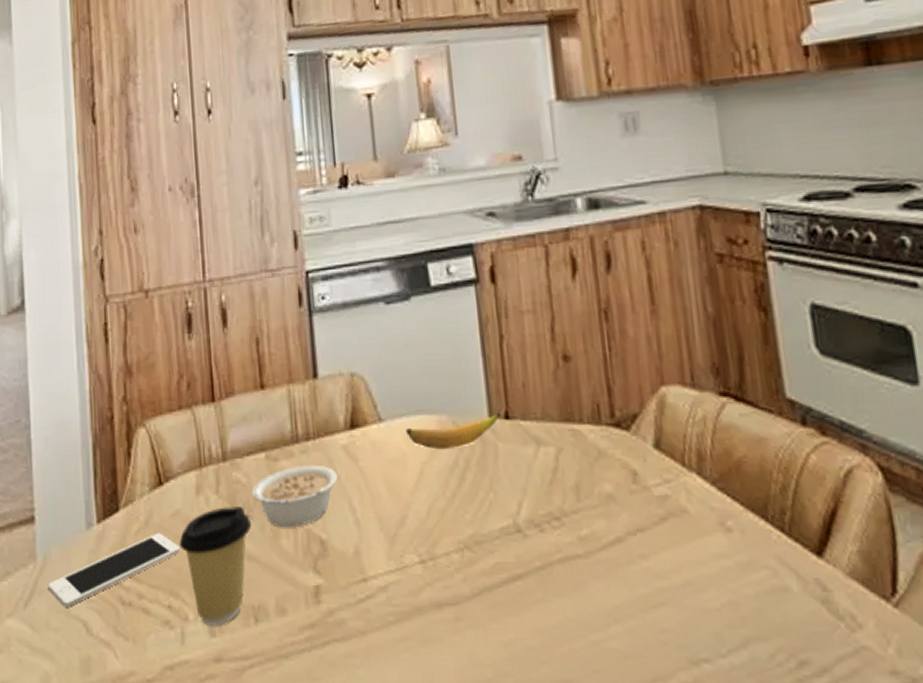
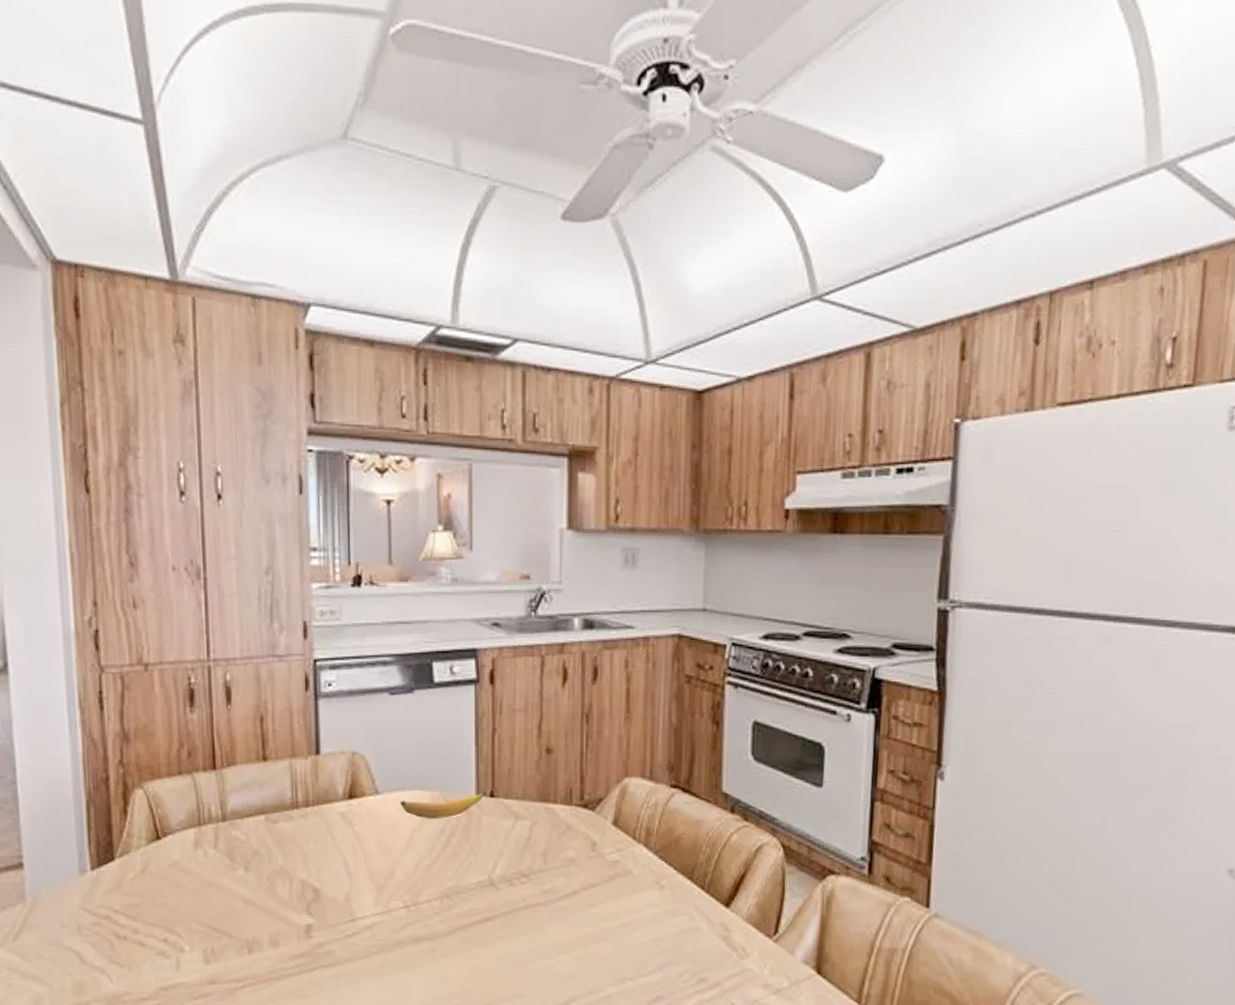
cell phone: present [48,532,181,607] -> none [39,879,178,941]
coffee cup: present [179,507,252,627] -> none [176,859,249,957]
legume: present [252,465,338,528] -> none [251,827,334,878]

